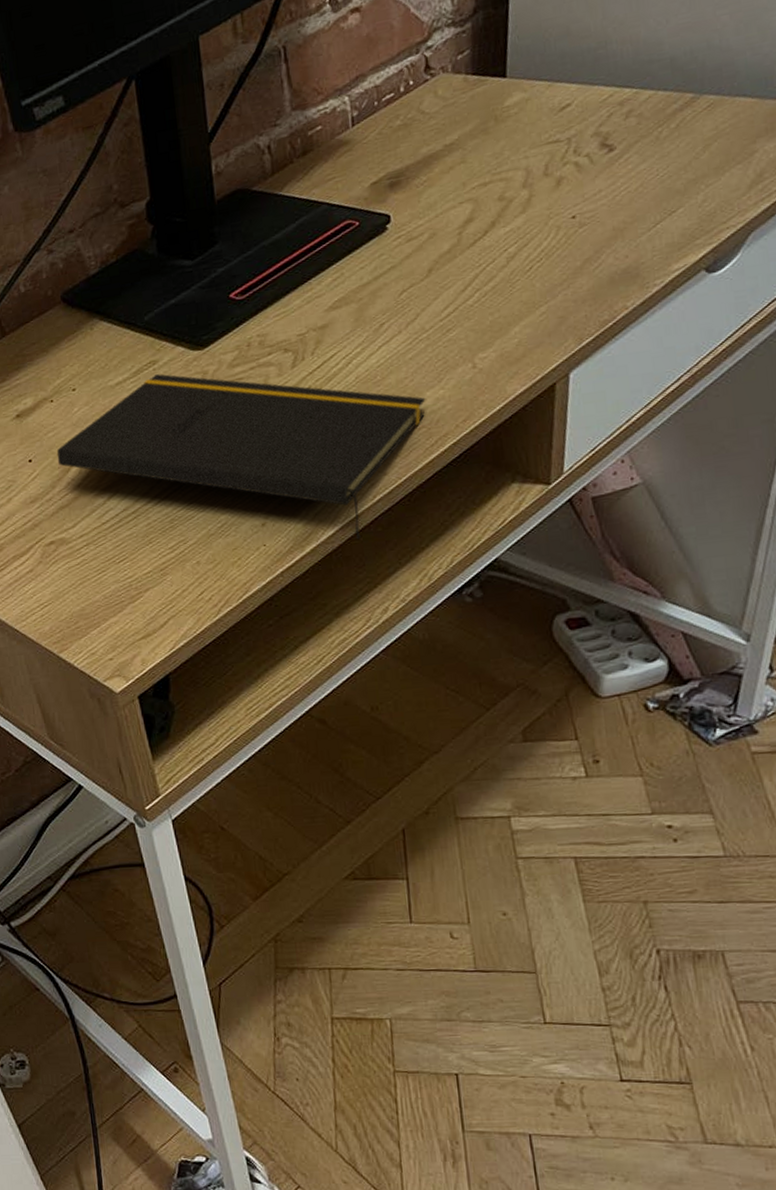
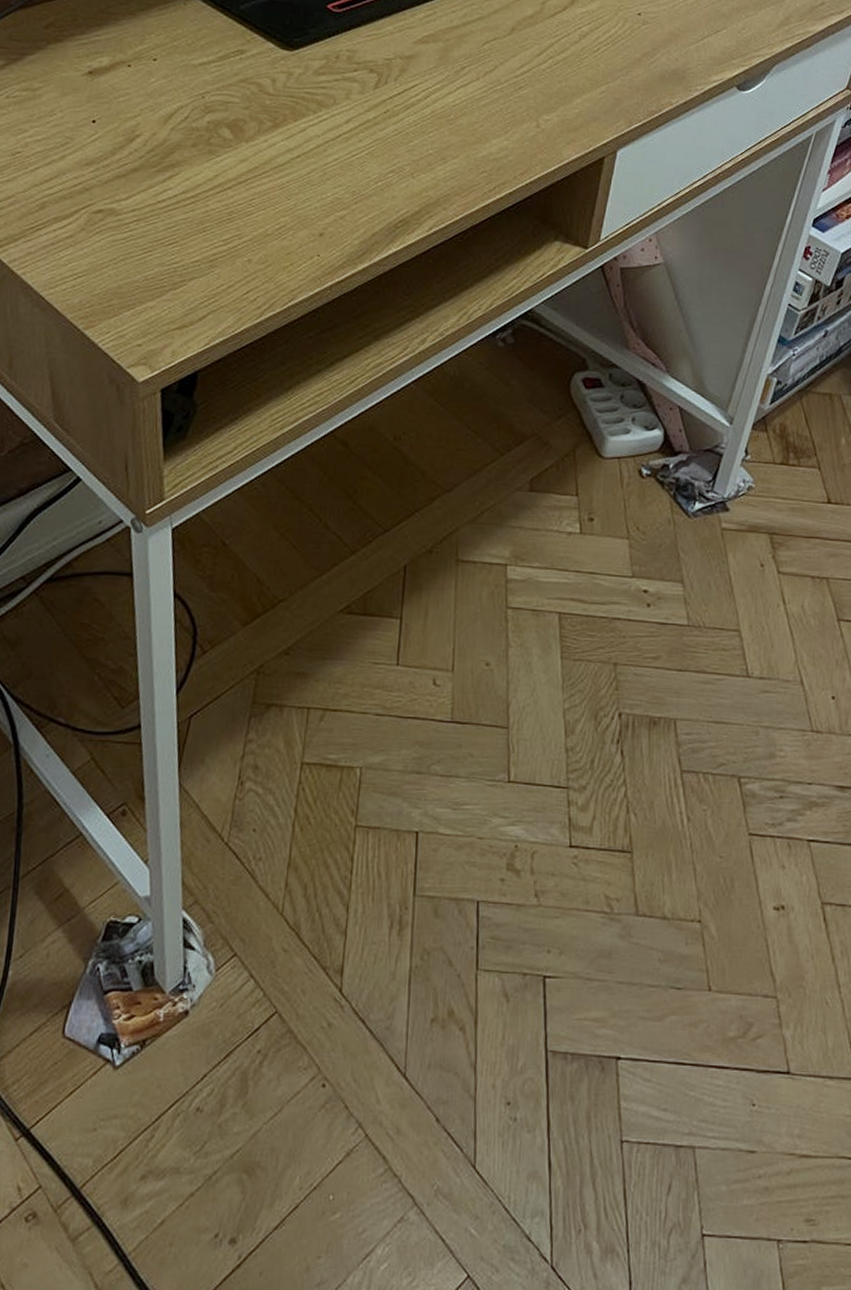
notepad: present [57,374,426,540] -> none [123,64,491,267]

